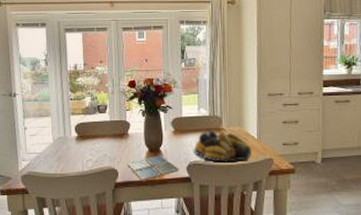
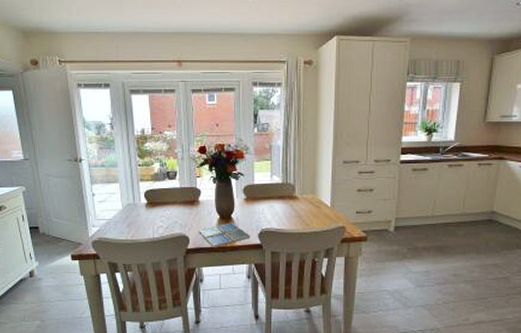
fruit bowl: present [193,130,251,163] -> none [265,197,324,230]

